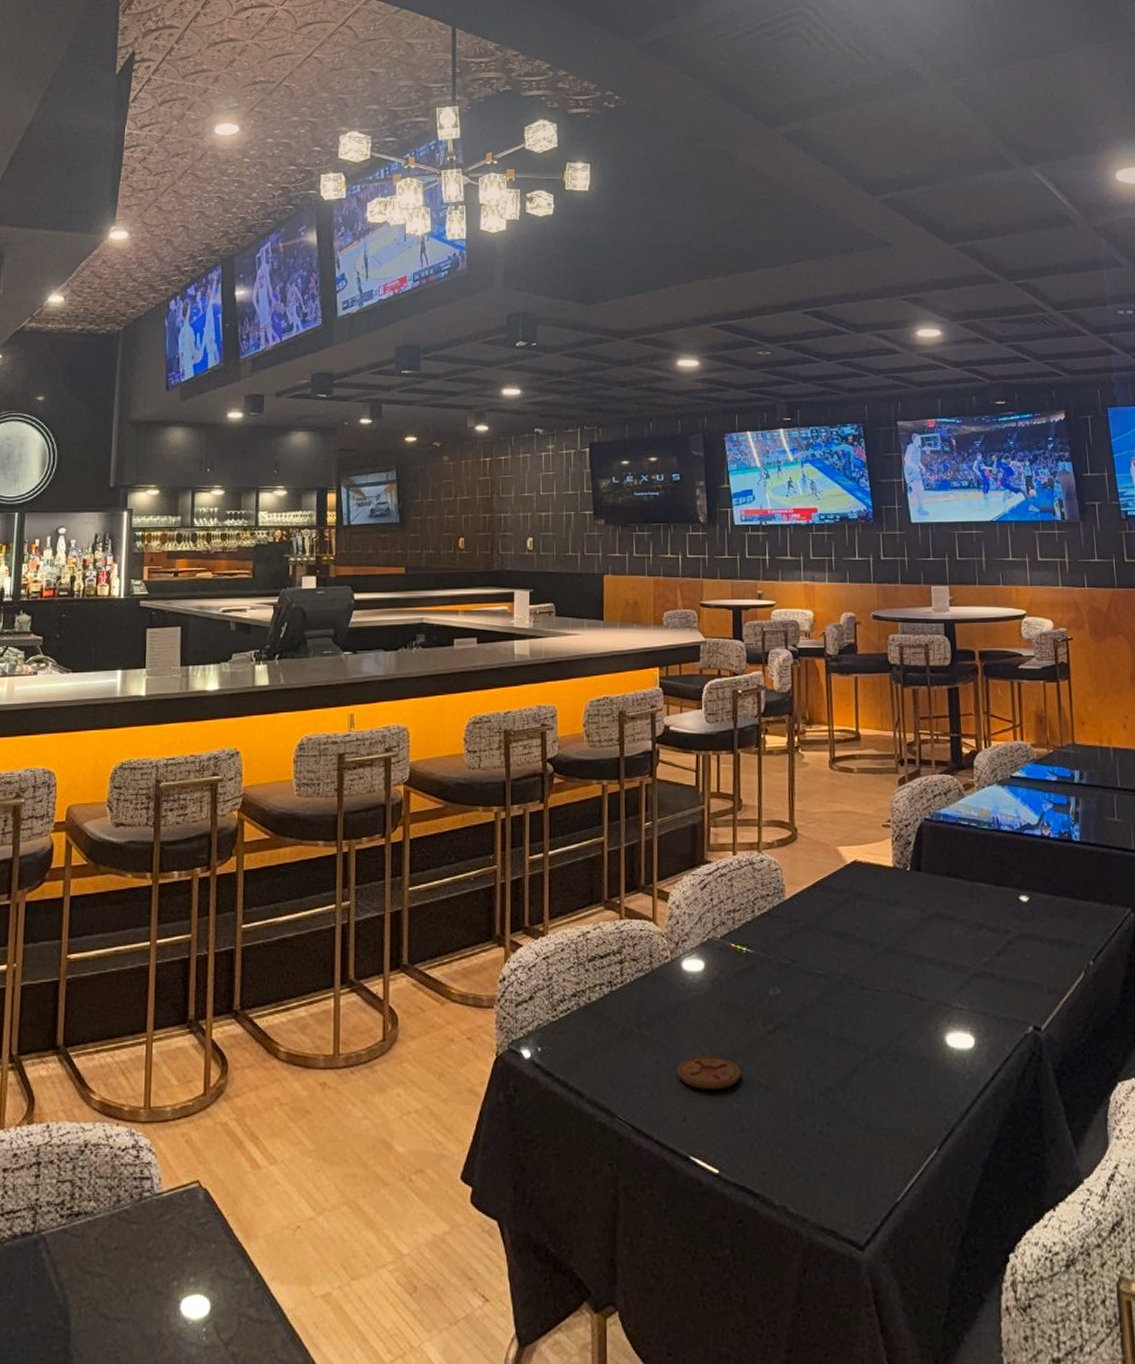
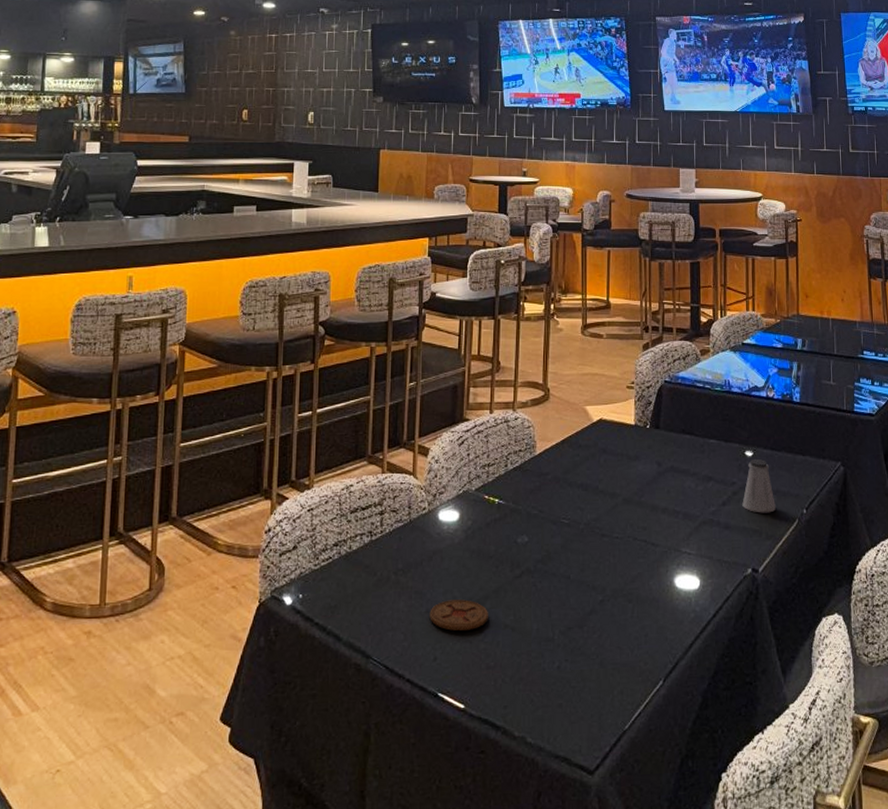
saltshaker: none [1019,905,1058,965] -> present [742,459,776,513]

